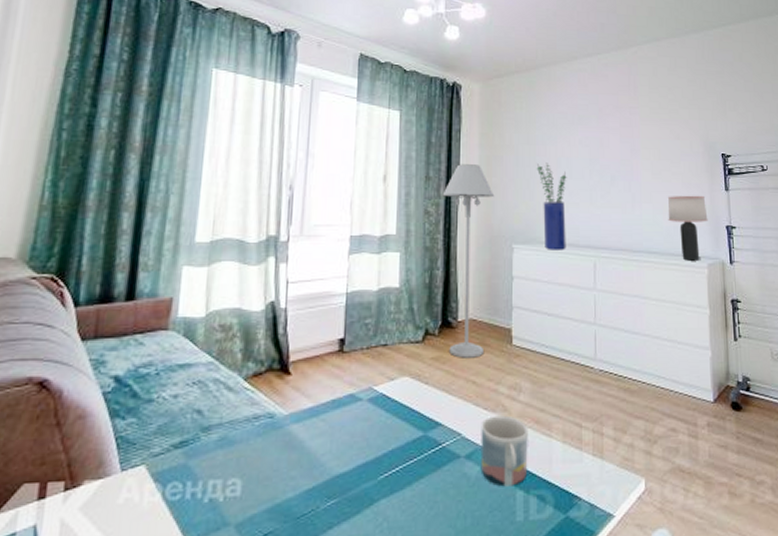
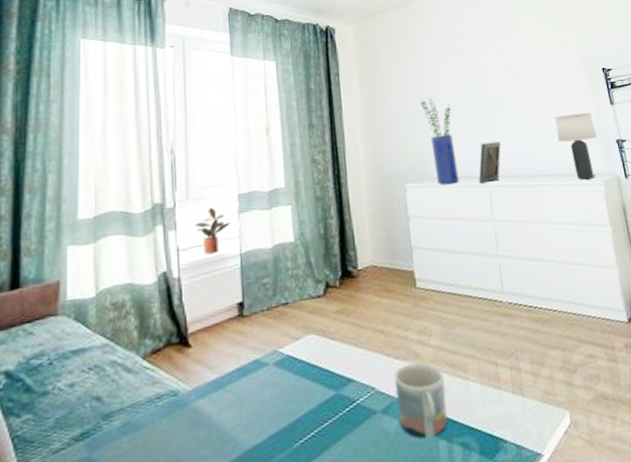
potted plant: none [305,246,340,290] -> present [195,208,230,255]
floor lamp: present [442,164,495,358] -> none [328,106,389,308]
picture frame: none [585,214,611,253] -> present [478,141,501,184]

